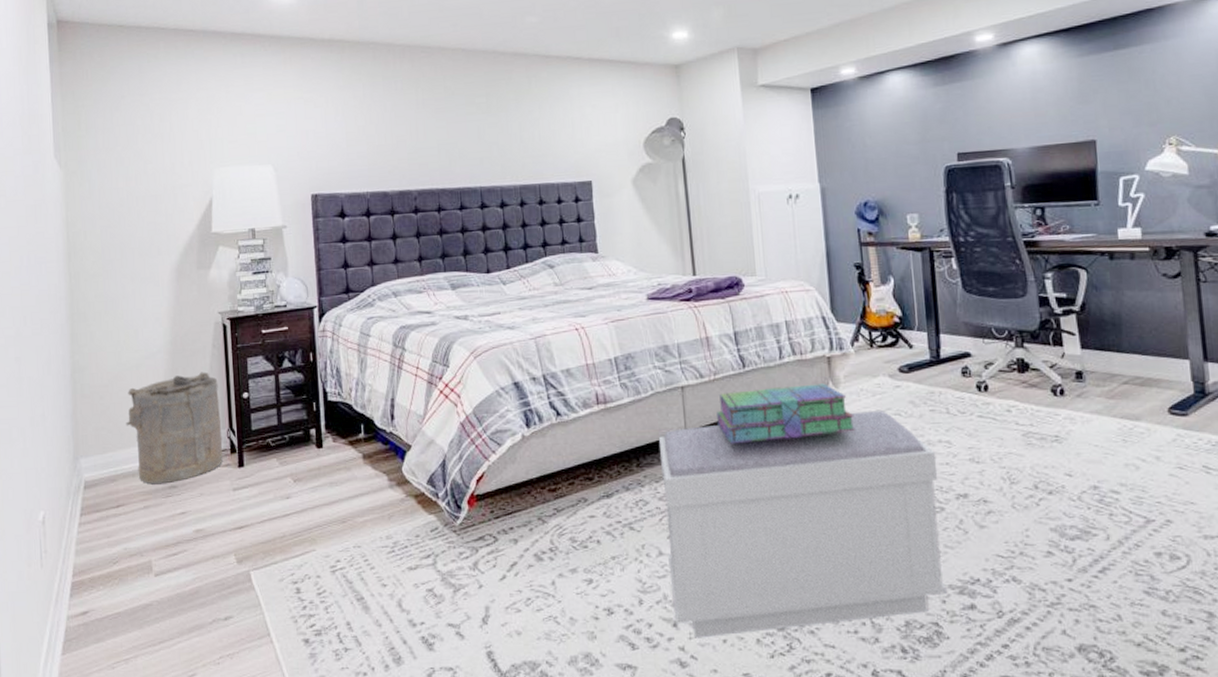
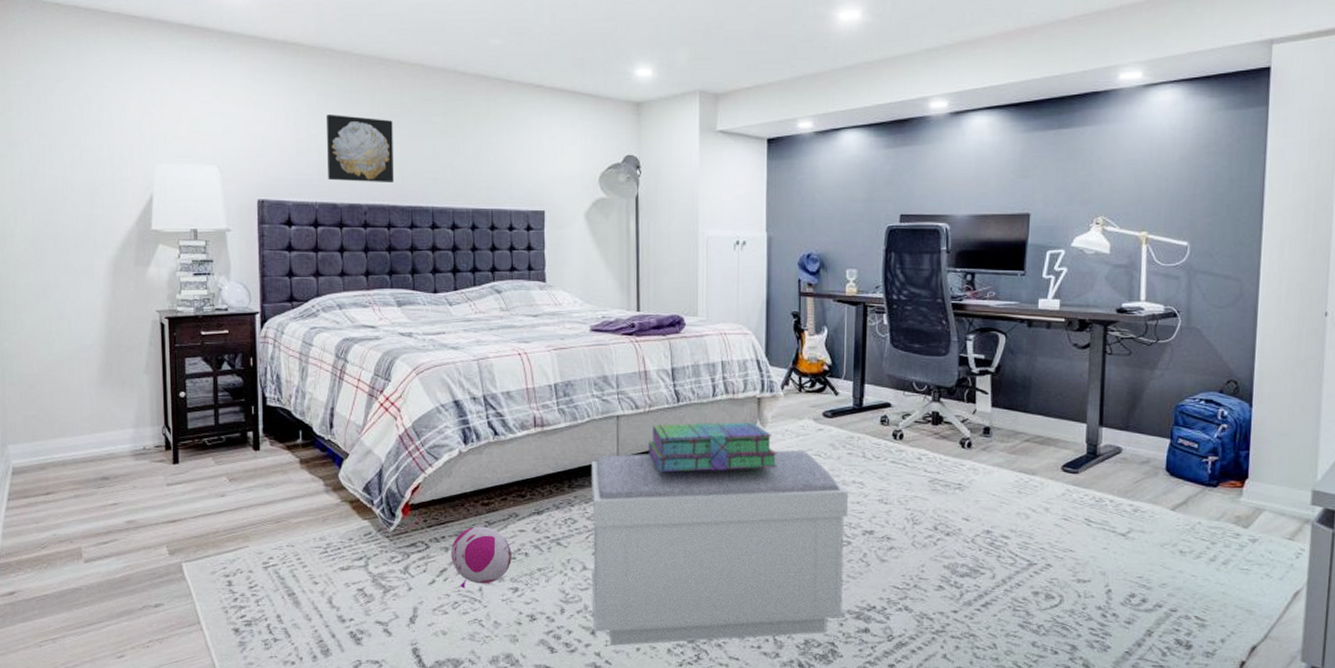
laundry hamper: present [126,372,223,485] -> none [57,368,158,475]
wall art: none [373,104,441,170] -> present [325,115,394,182]
plush toy: none [520,514,584,583] -> present [451,526,511,589]

